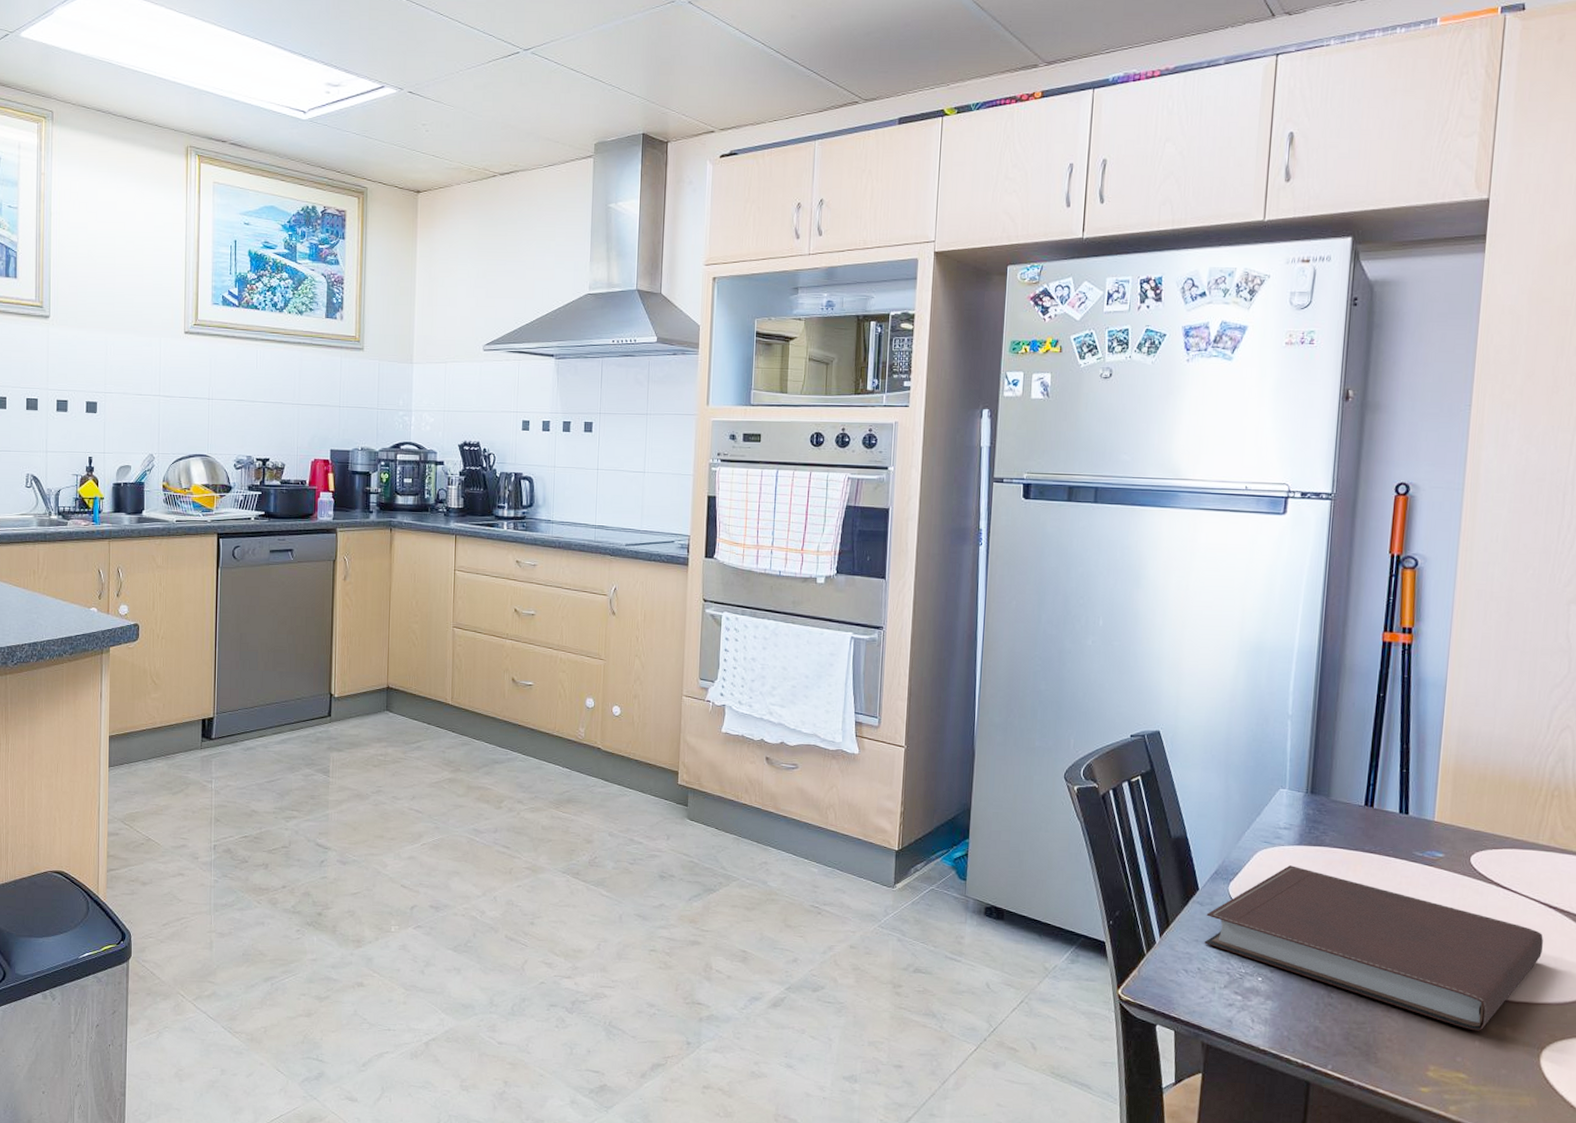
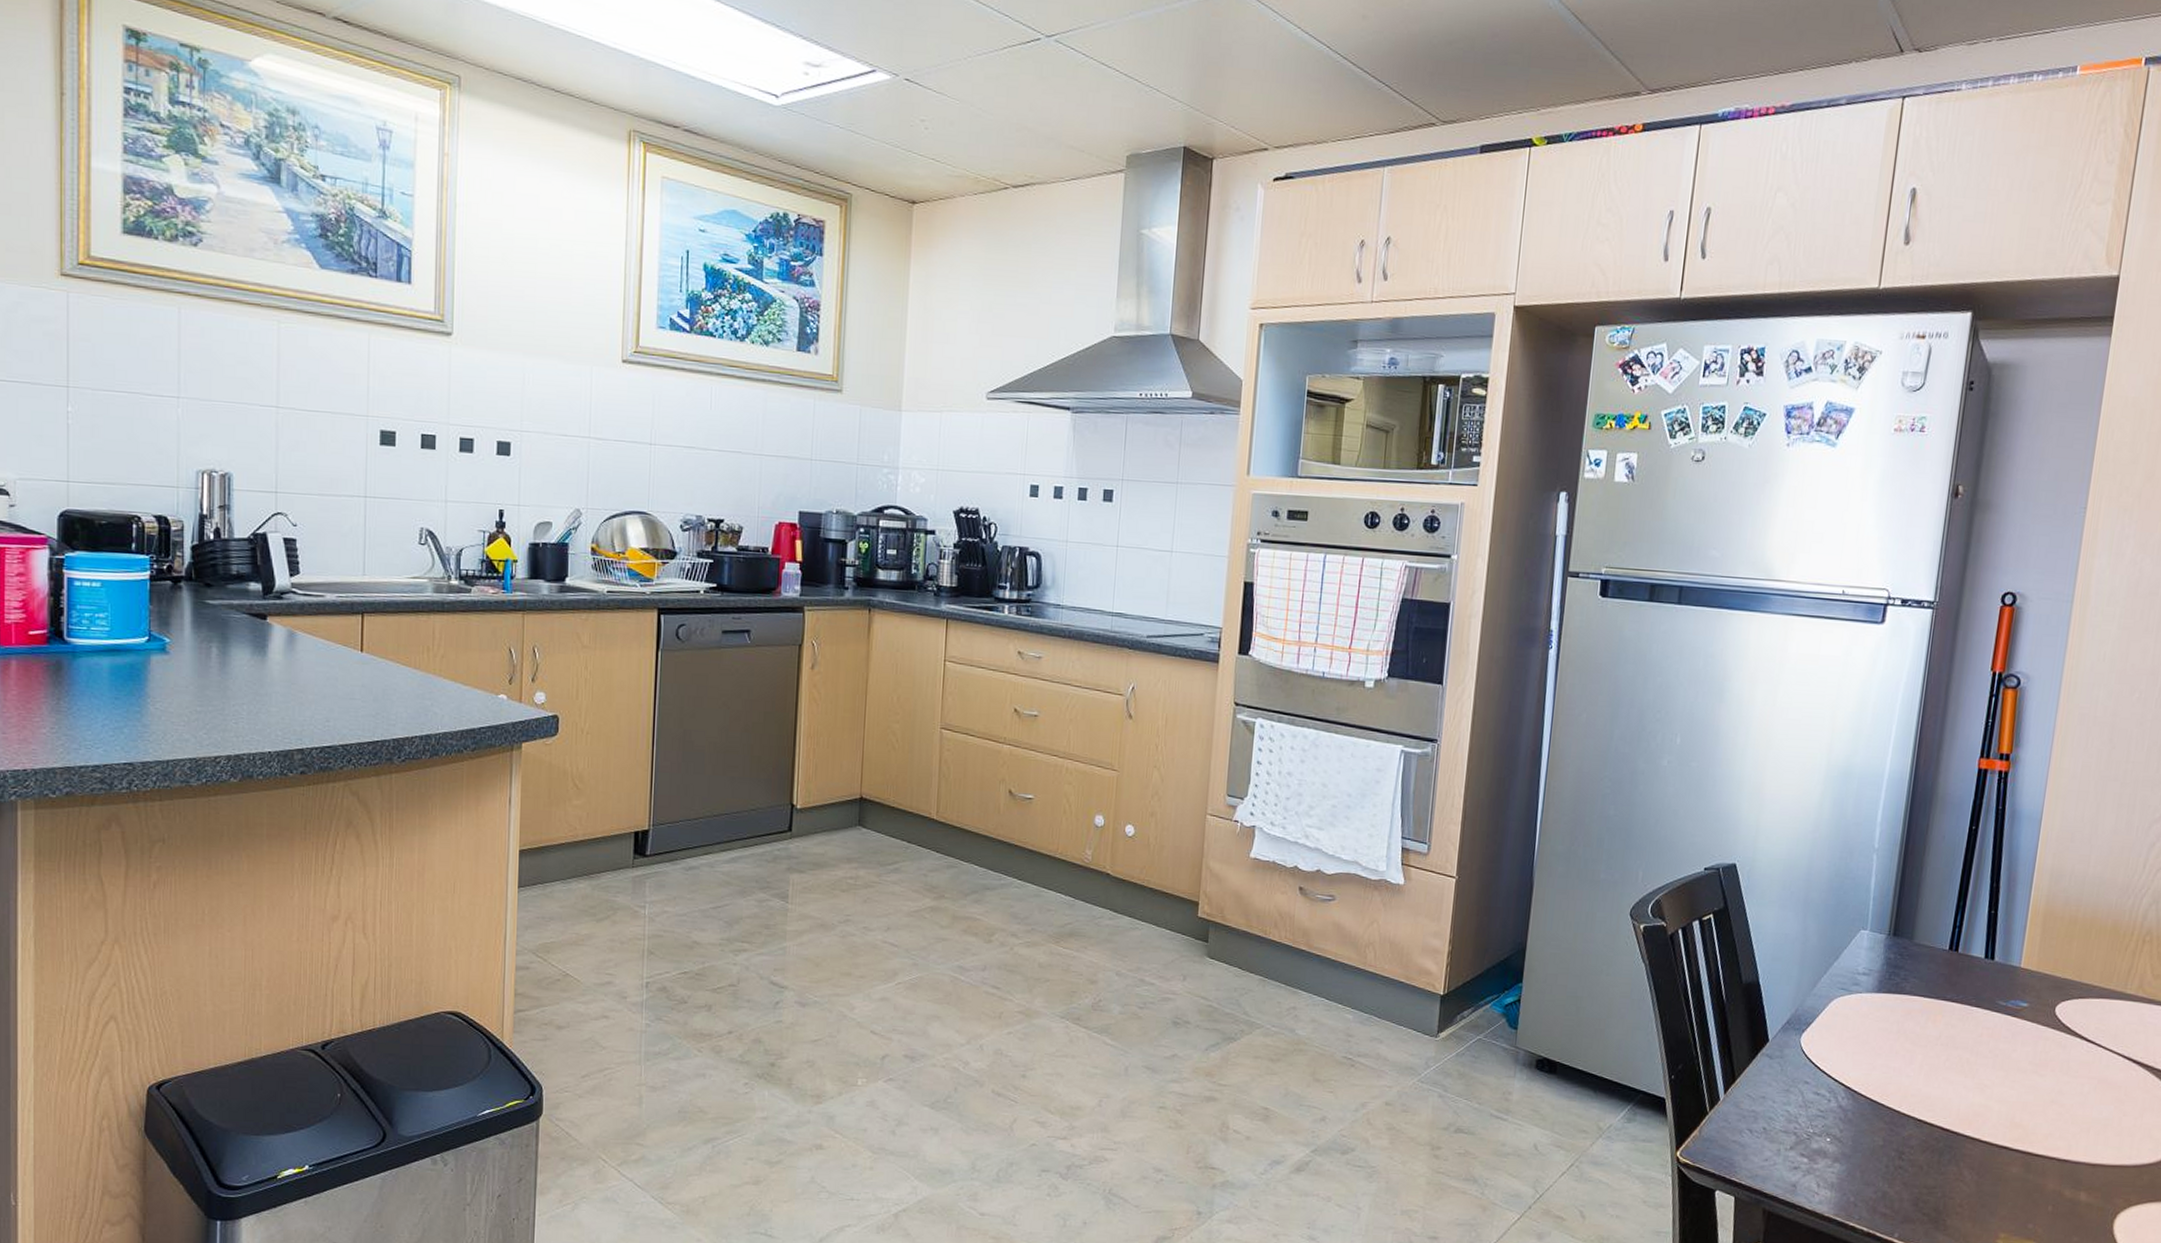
notebook: present [1204,865,1543,1031] -> none [1771,1015,2125,1196]

